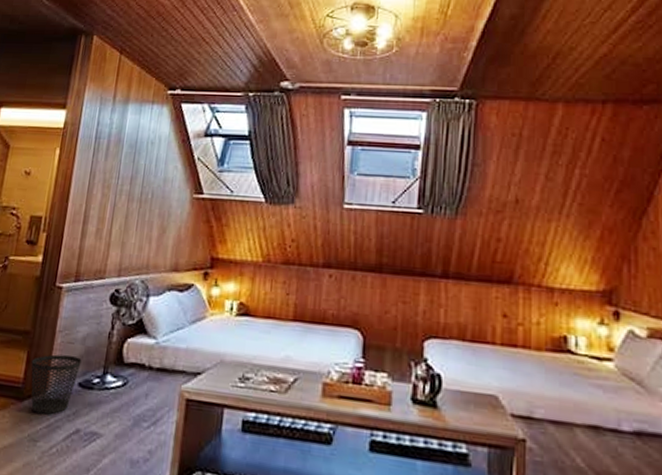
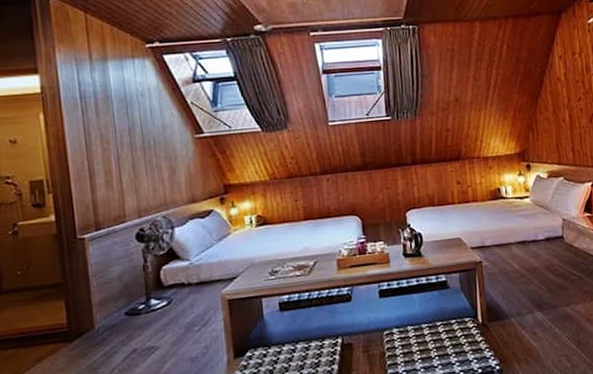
wastebasket: present [31,354,82,415] -> none [71,292,123,348]

